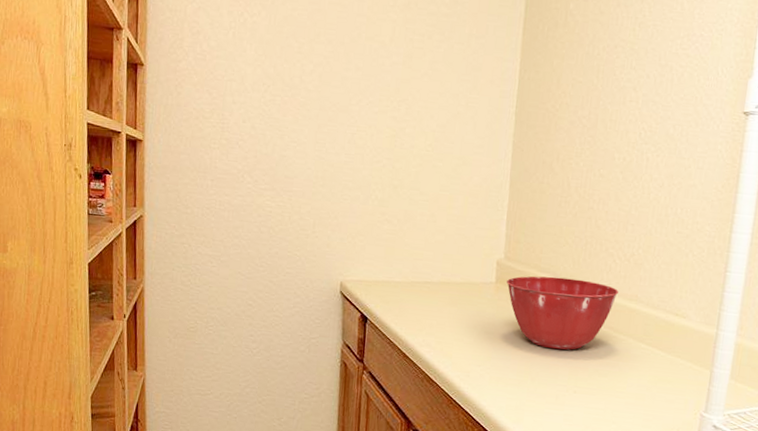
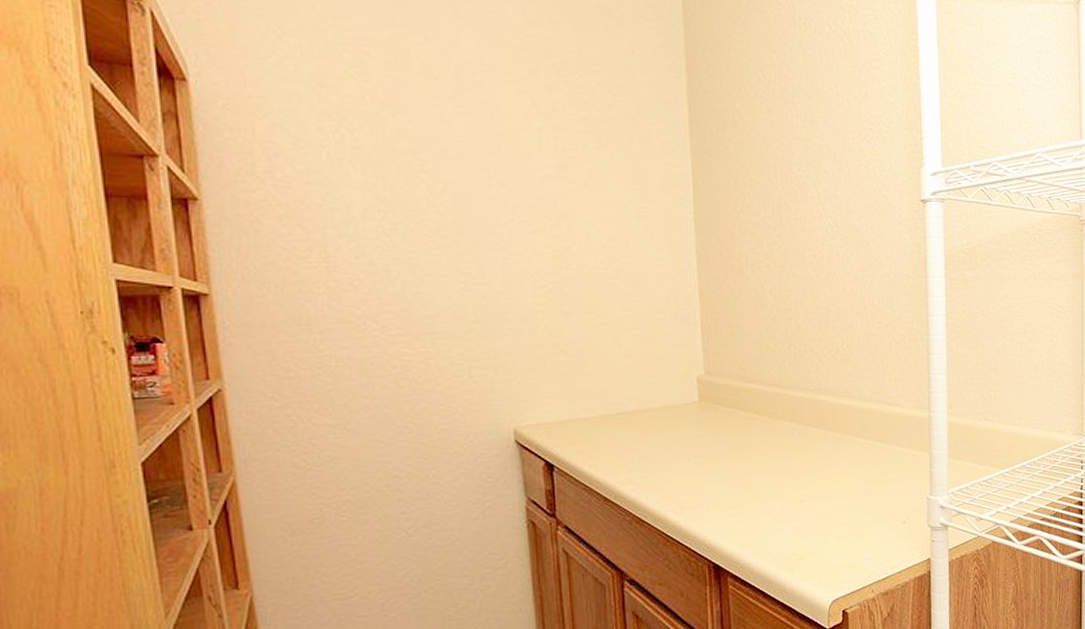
mixing bowl: present [507,276,618,350] -> none [711,384,829,461]

